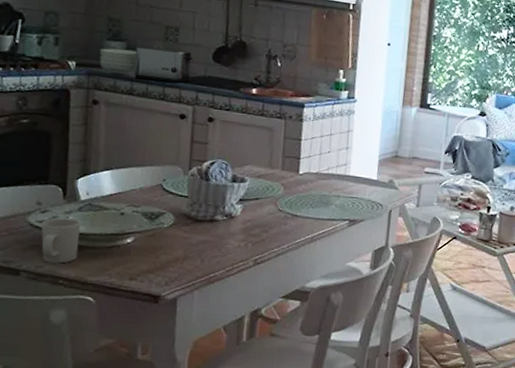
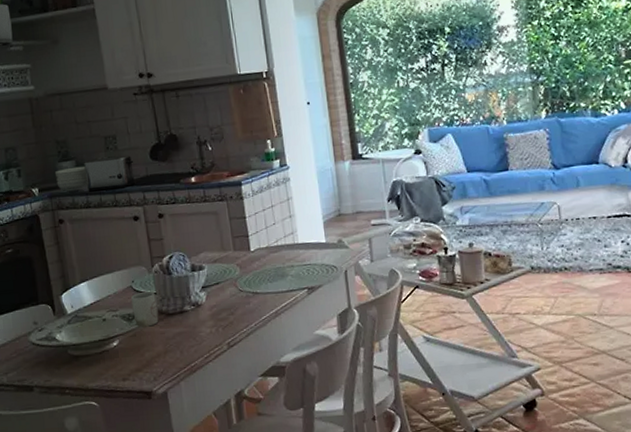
mug: present [41,217,81,264] -> none [40,332,76,376]
mug: none [156,192,187,230] -> present [131,291,159,328]

